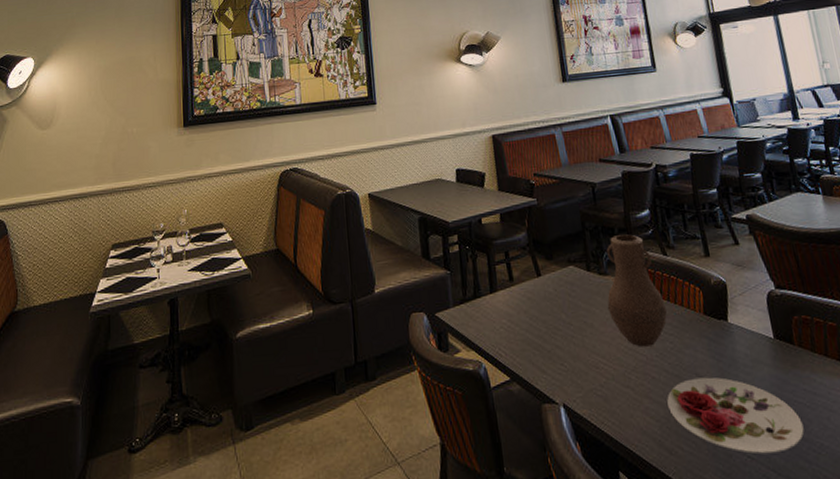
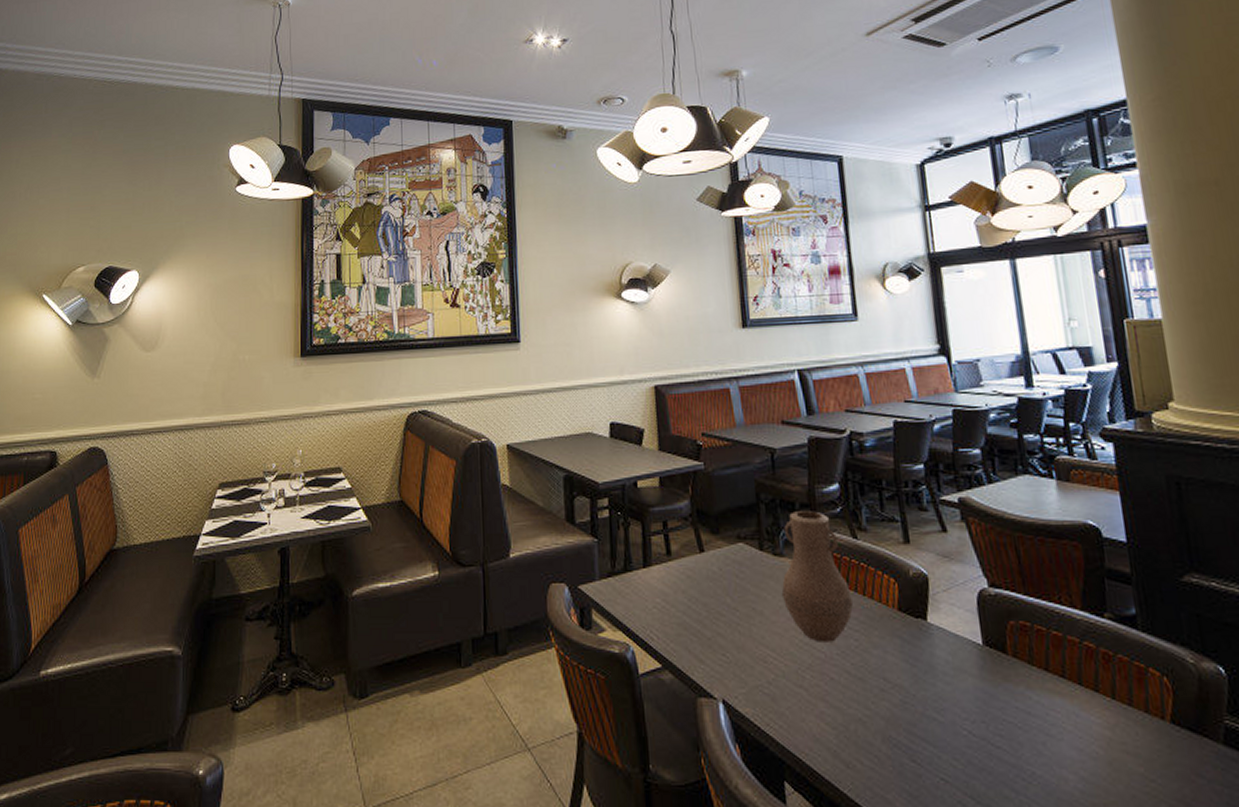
plate: present [667,377,804,454] -> none [847,683,1013,778]

